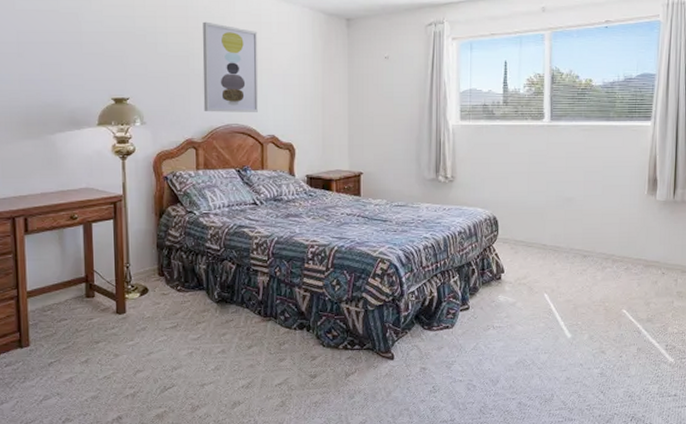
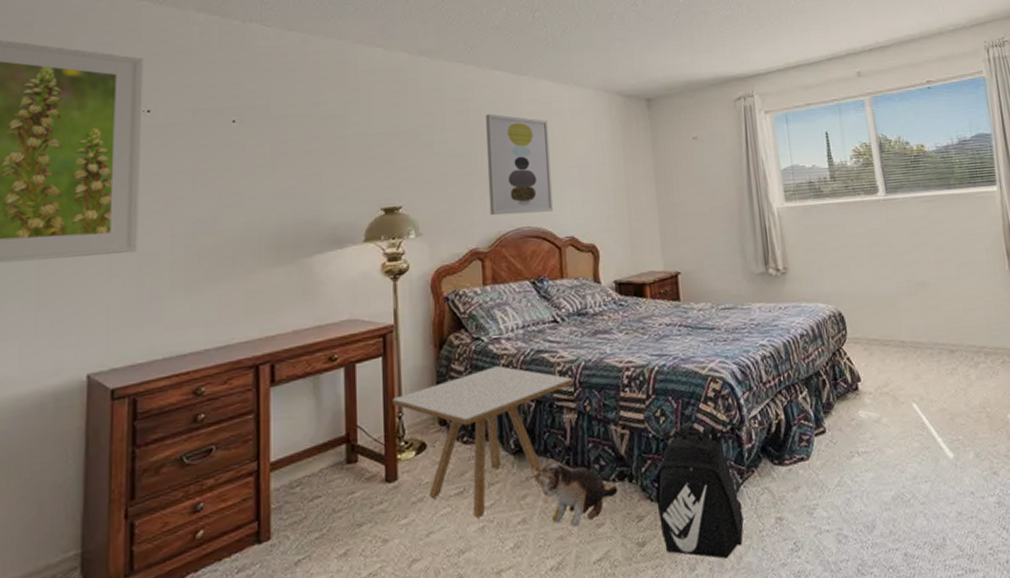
side table: none [122,235,267,345] -> present [393,366,573,518]
plush toy: none [230,311,298,358] -> present [530,461,618,526]
backpack: none [327,292,395,392] -> present [656,423,744,559]

